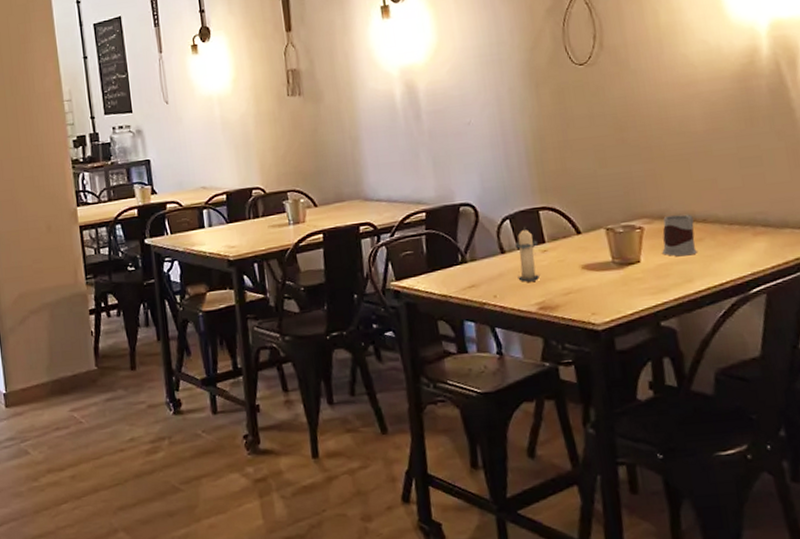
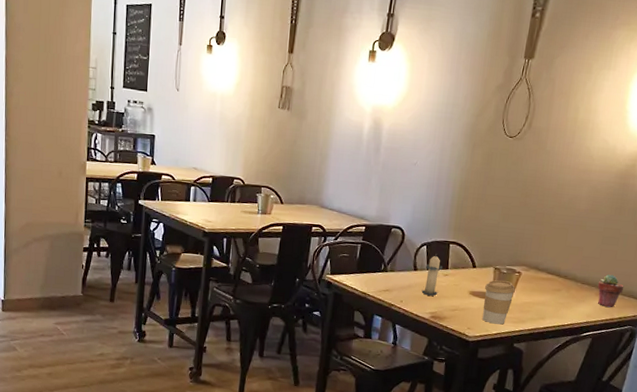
coffee cup: none [599,241,642,302] -> present [482,280,515,325]
mug: present [662,214,697,257] -> none [529,268,559,300]
potted succulent: none [751,205,790,249] -> present [597,274,624,308]

